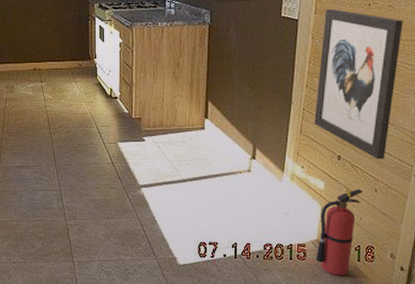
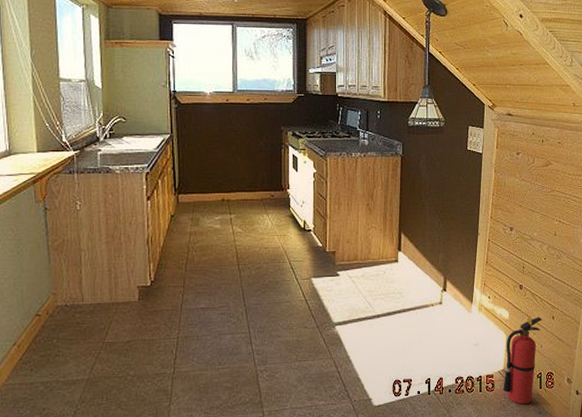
wall art: present [314,8,403,159] -> none [498,143,570,288]

